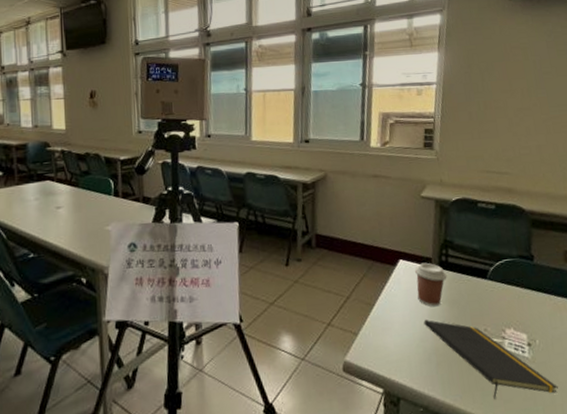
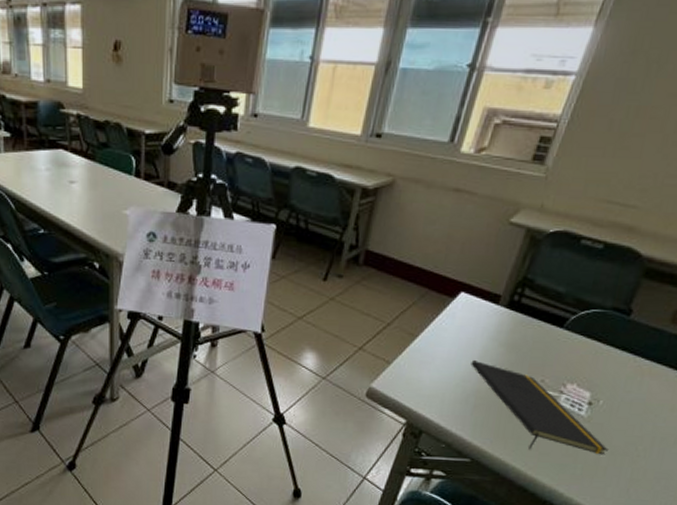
coffee cup: present [414,262,447,307] -> none [471,299,515,349]

